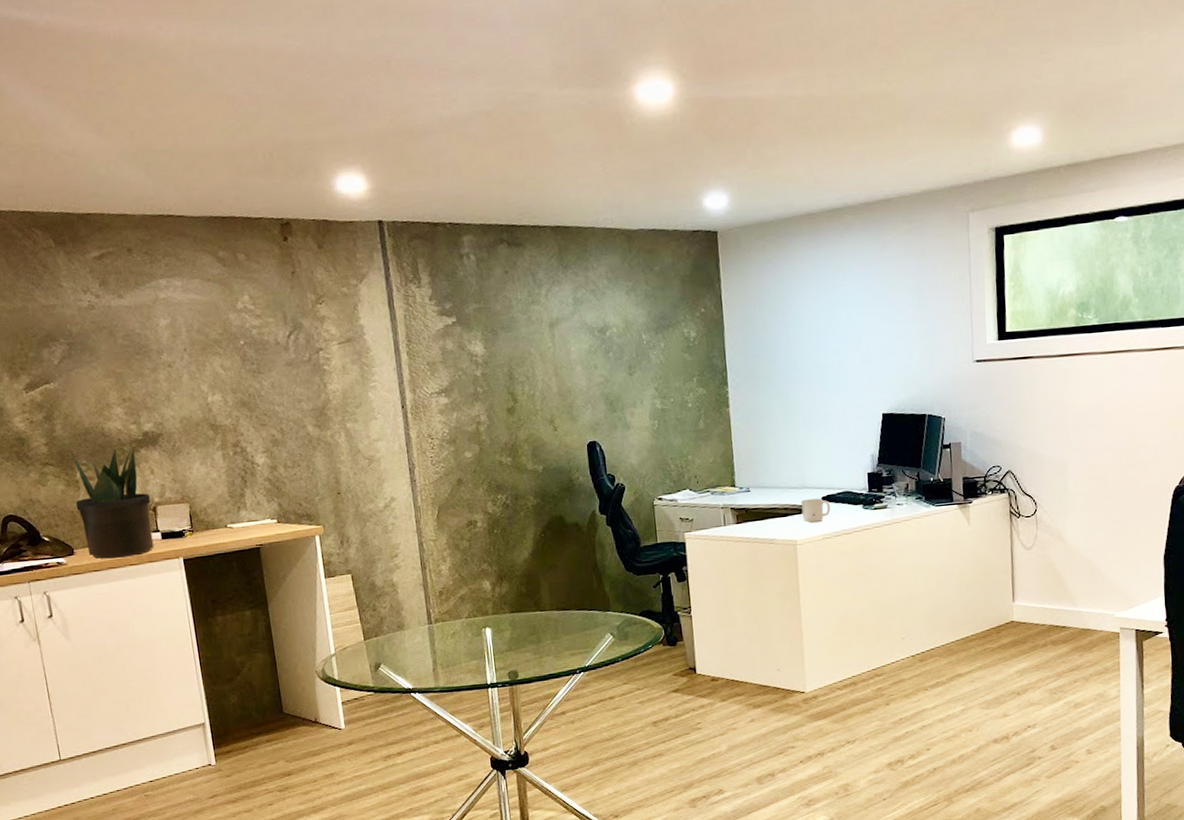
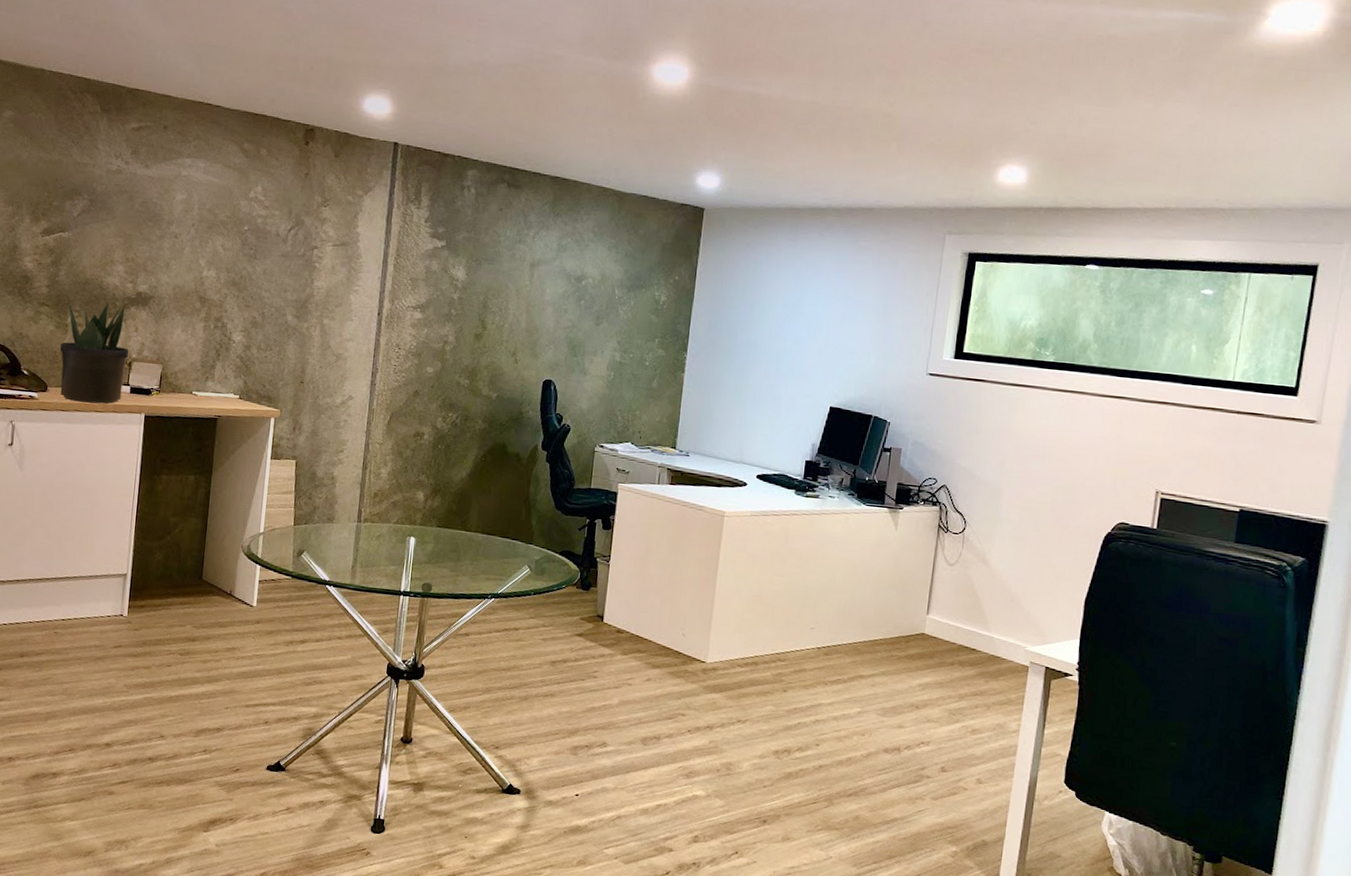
mug: present [801,498,830,523] -> none [734,474,764,498]

